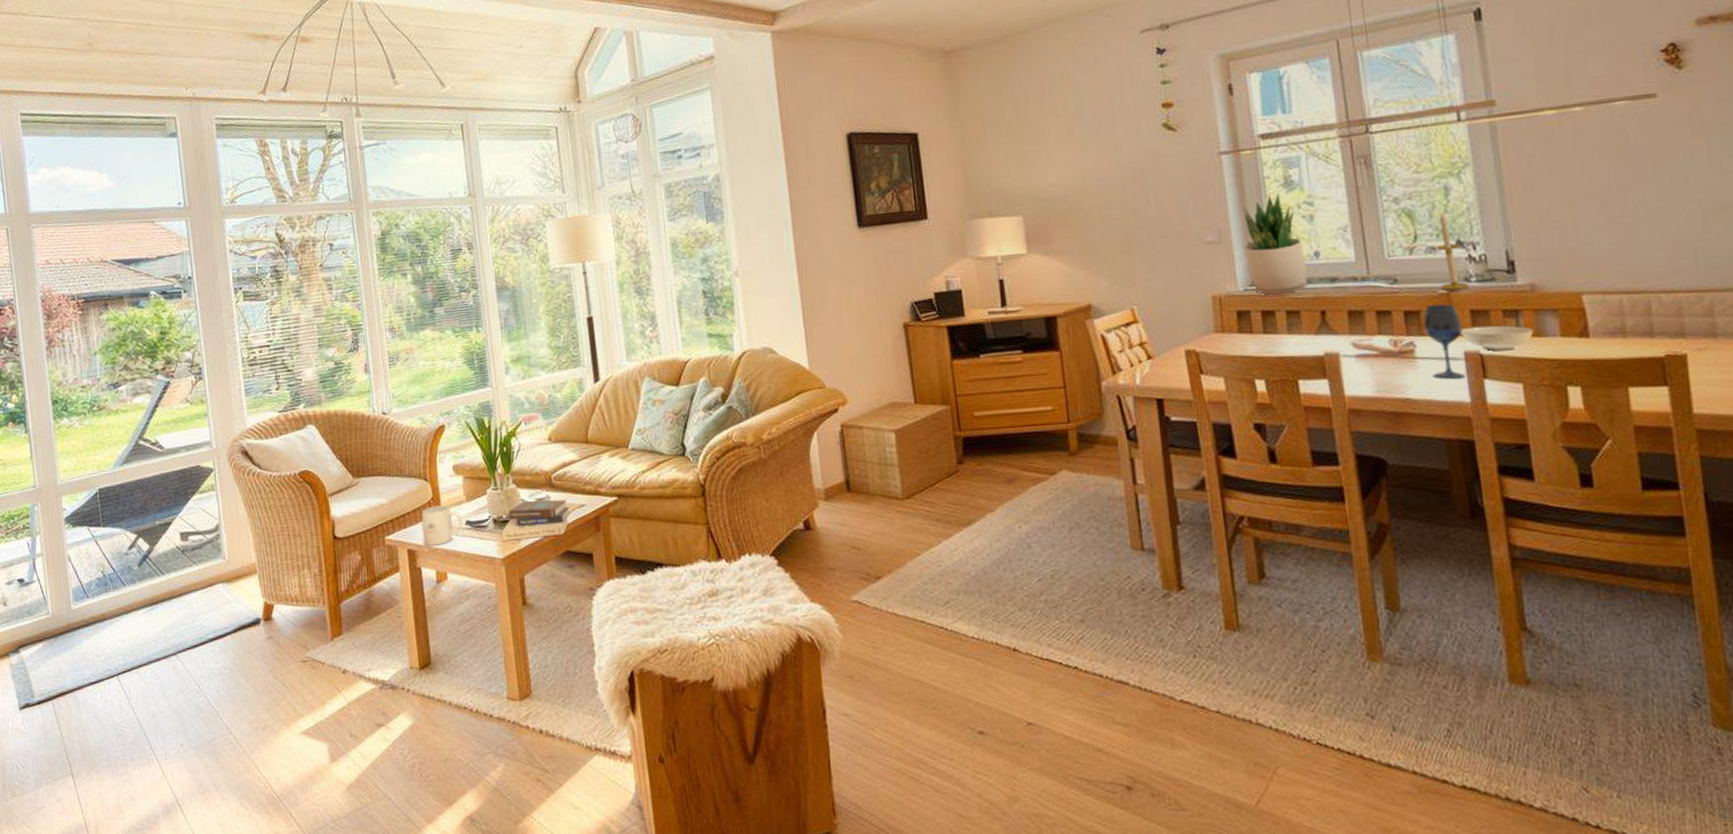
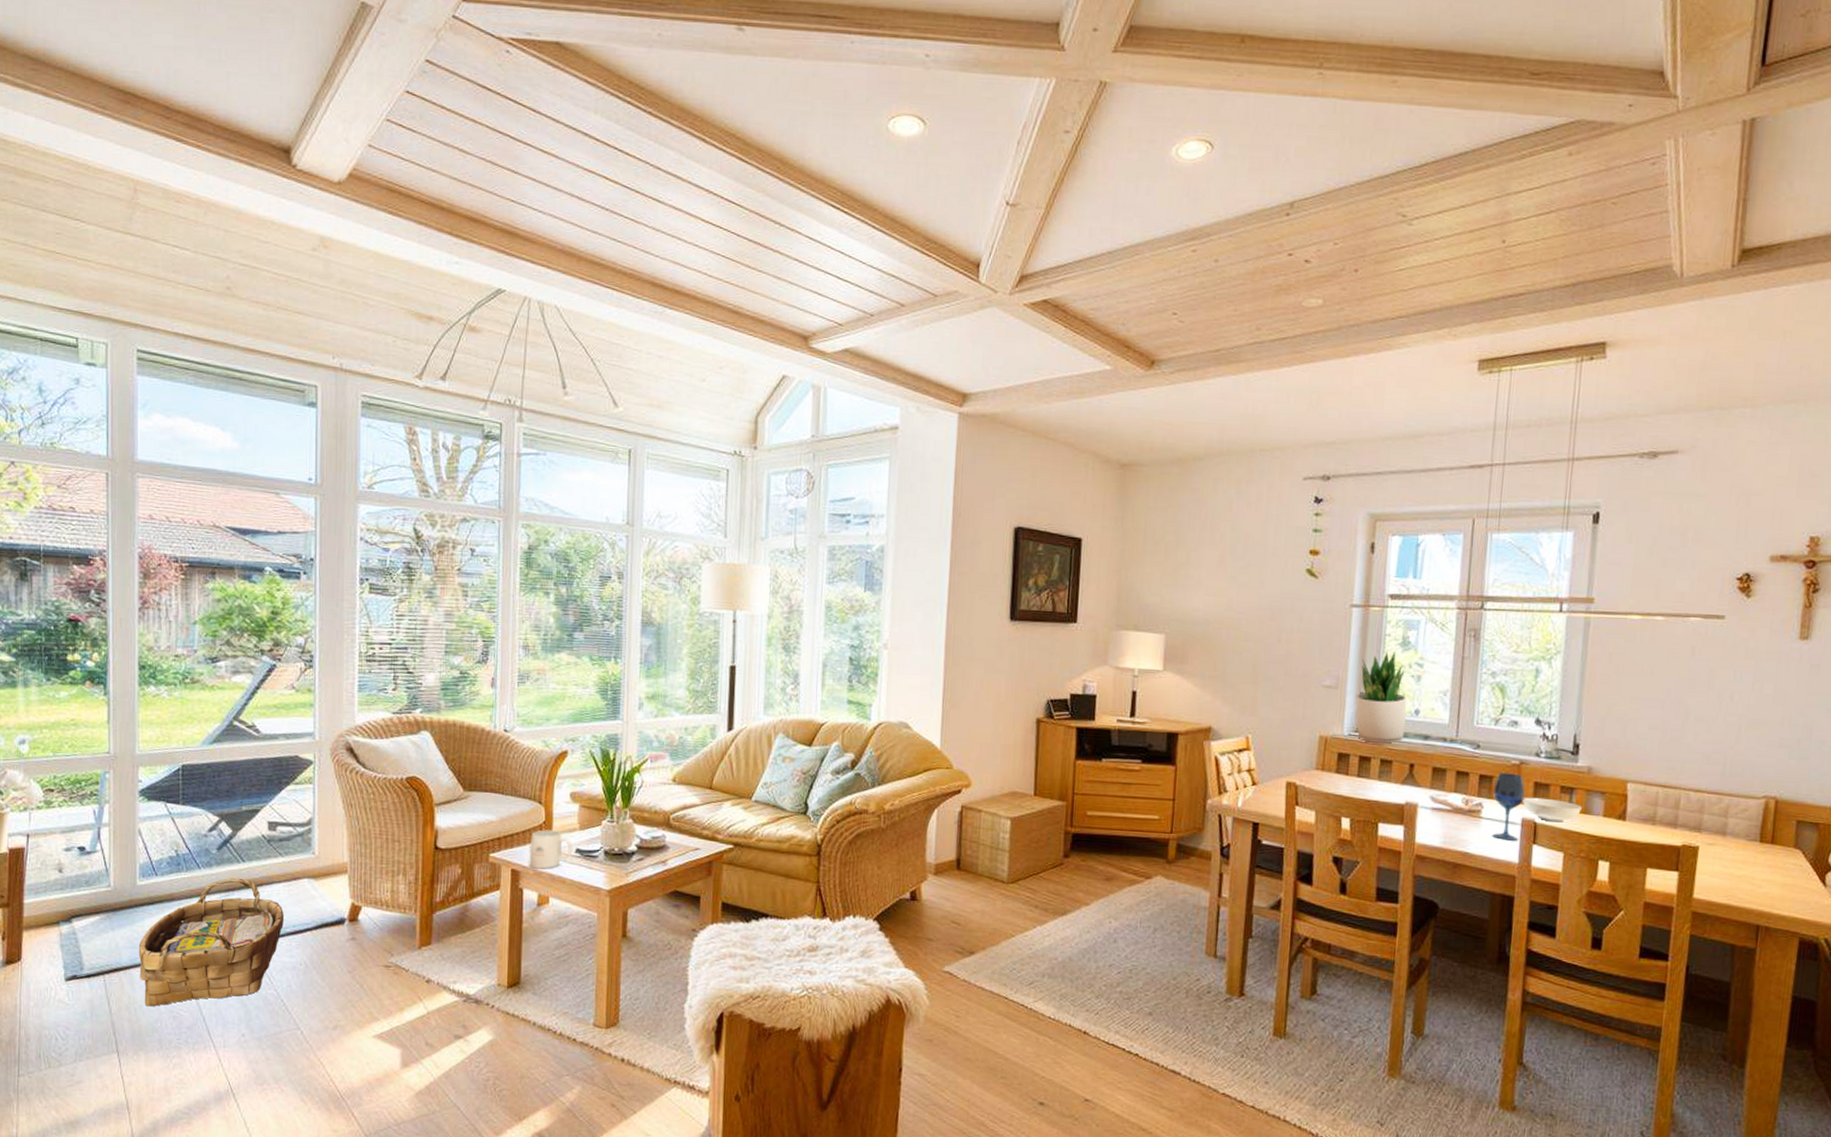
woven basket: none [79,590,206,727] -> present [138,877,284,1007]
books: present [501,499,570,541] -> none [611,837,684,875]
candle: present [1436,212,1470,291] -> none [1515,692,1539,763]

